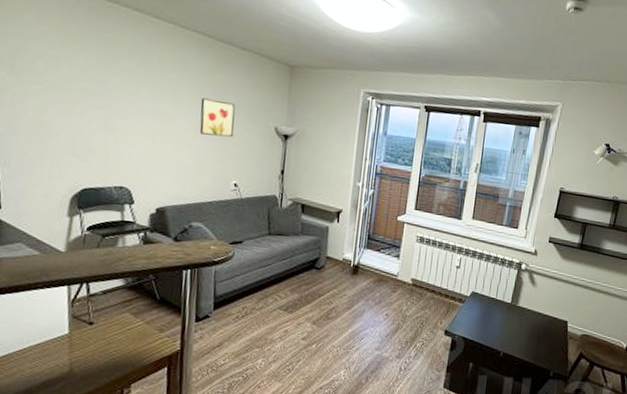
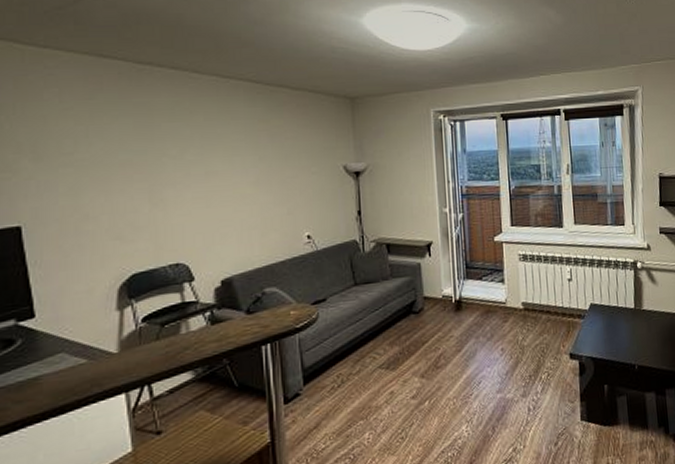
wall art: present [199,98,235,138] -> none [257,148,299,188]

